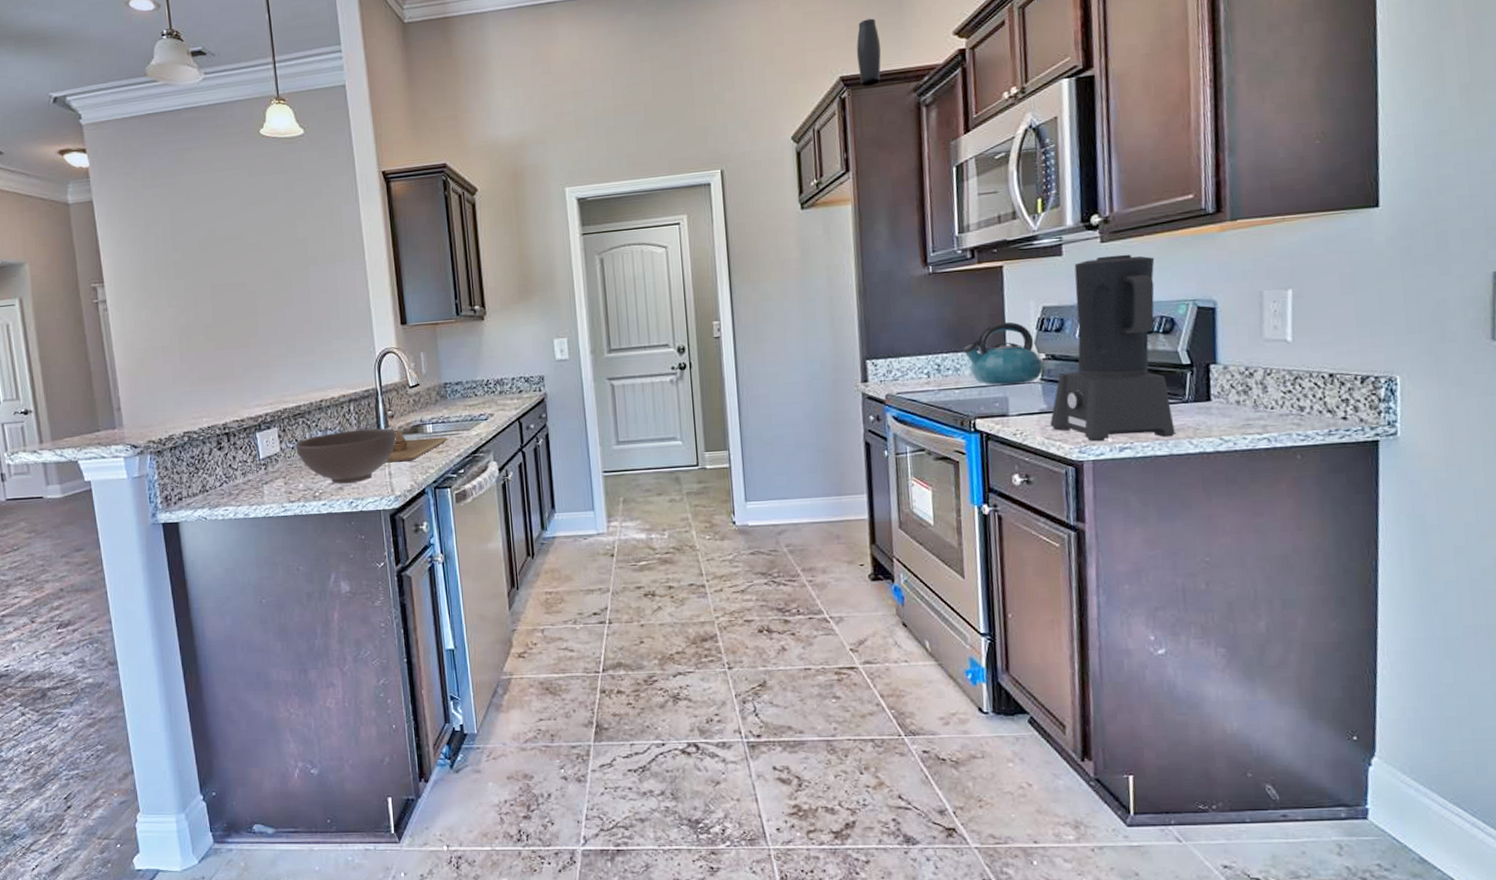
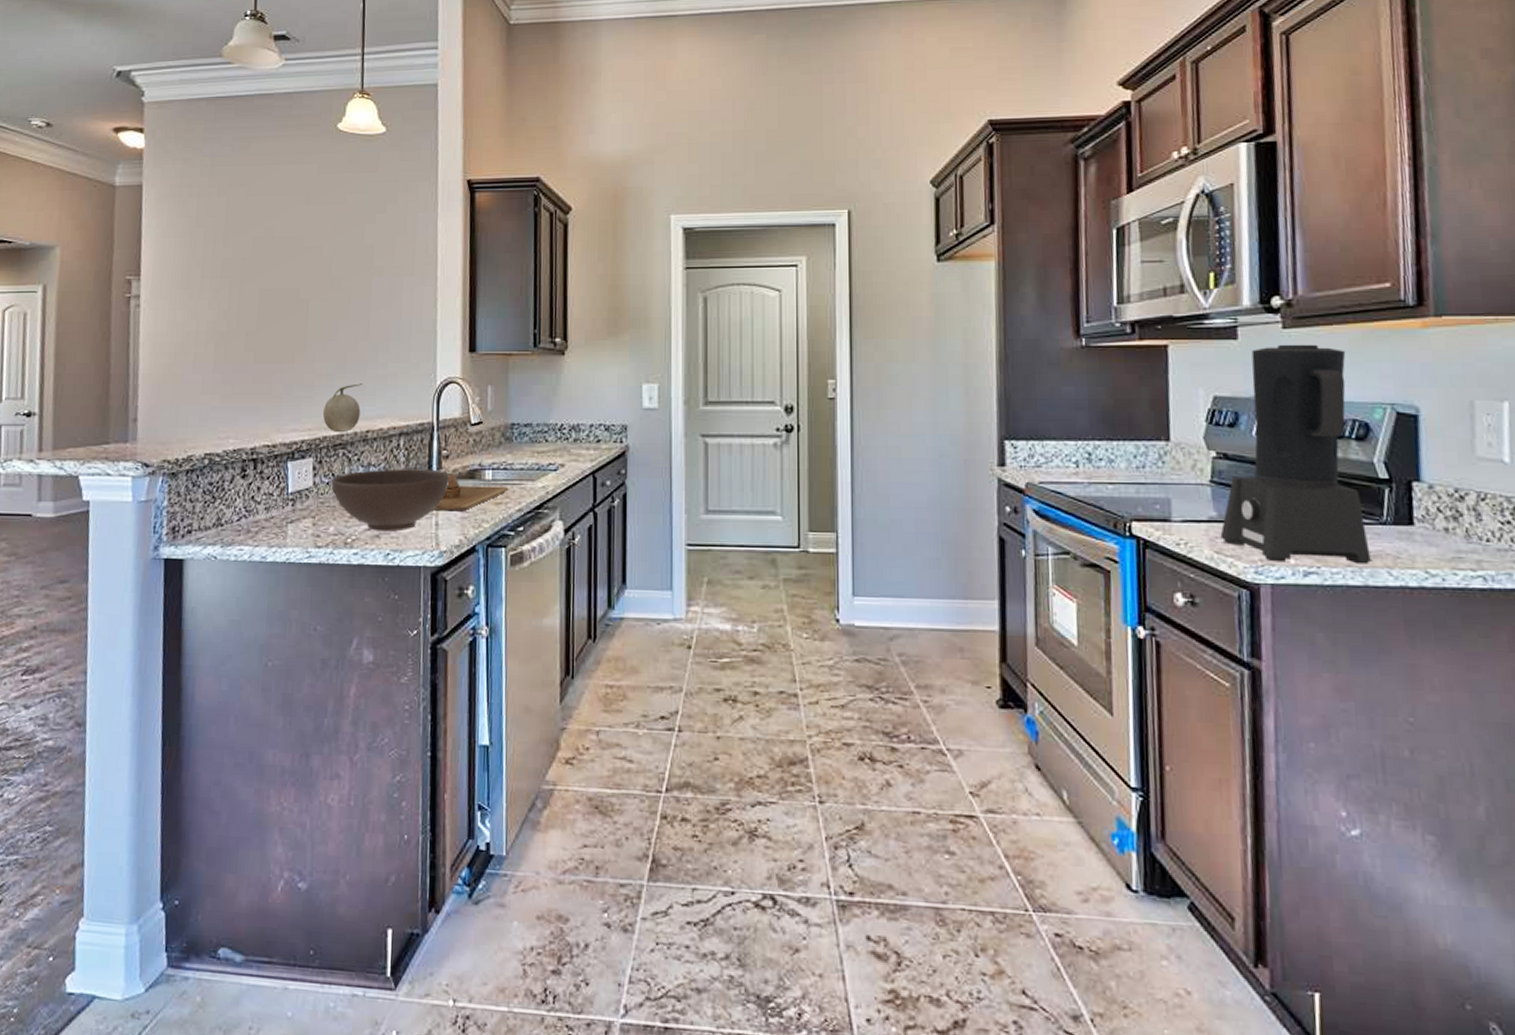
fruit: none [280,360,314,405] -> present [322,383,364,433]
vase: present [856,18,882,88] -> none [1007,60,1036,134]
kettle: present [962,321,1044,385] -> none [1117,410,1214,484]

